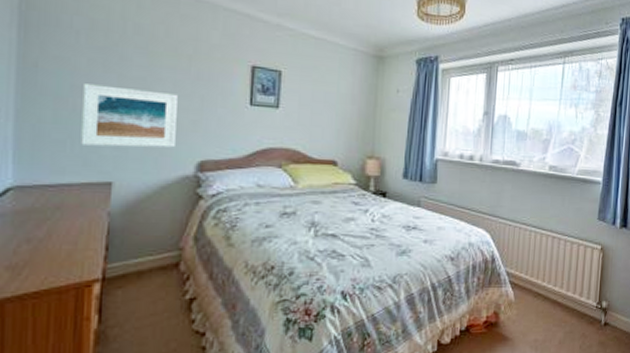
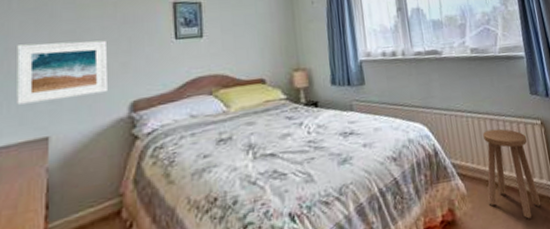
stool: none [532,247,584,332] -> present [483,128,541,219]

